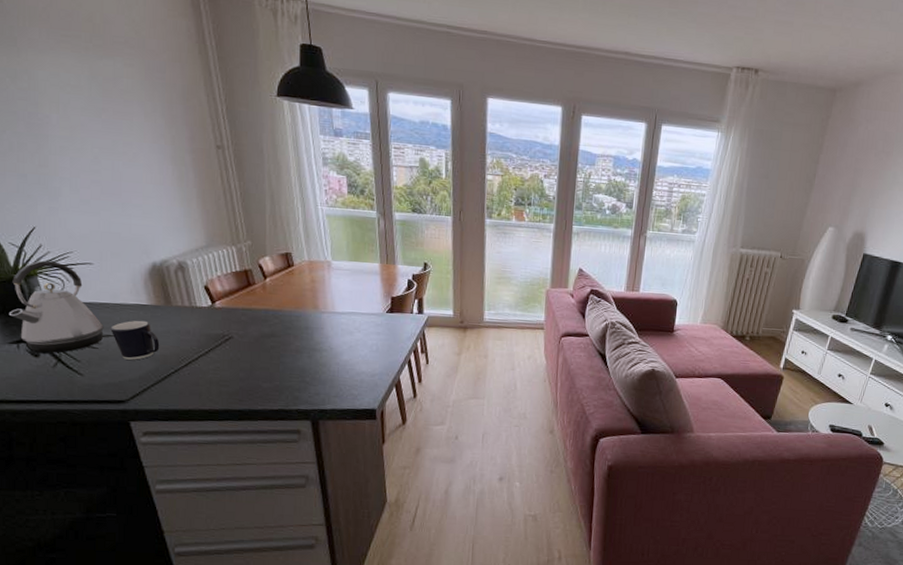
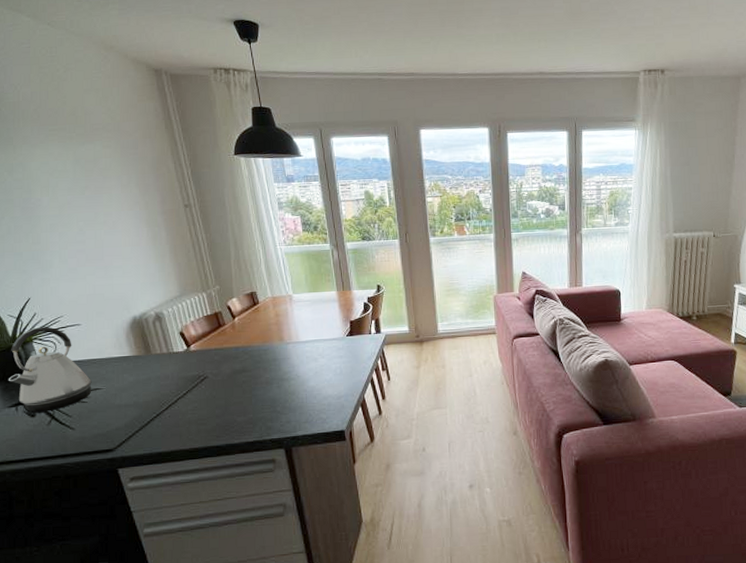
mug: present [110,320,160,360] -> none [98,371,142,410]

